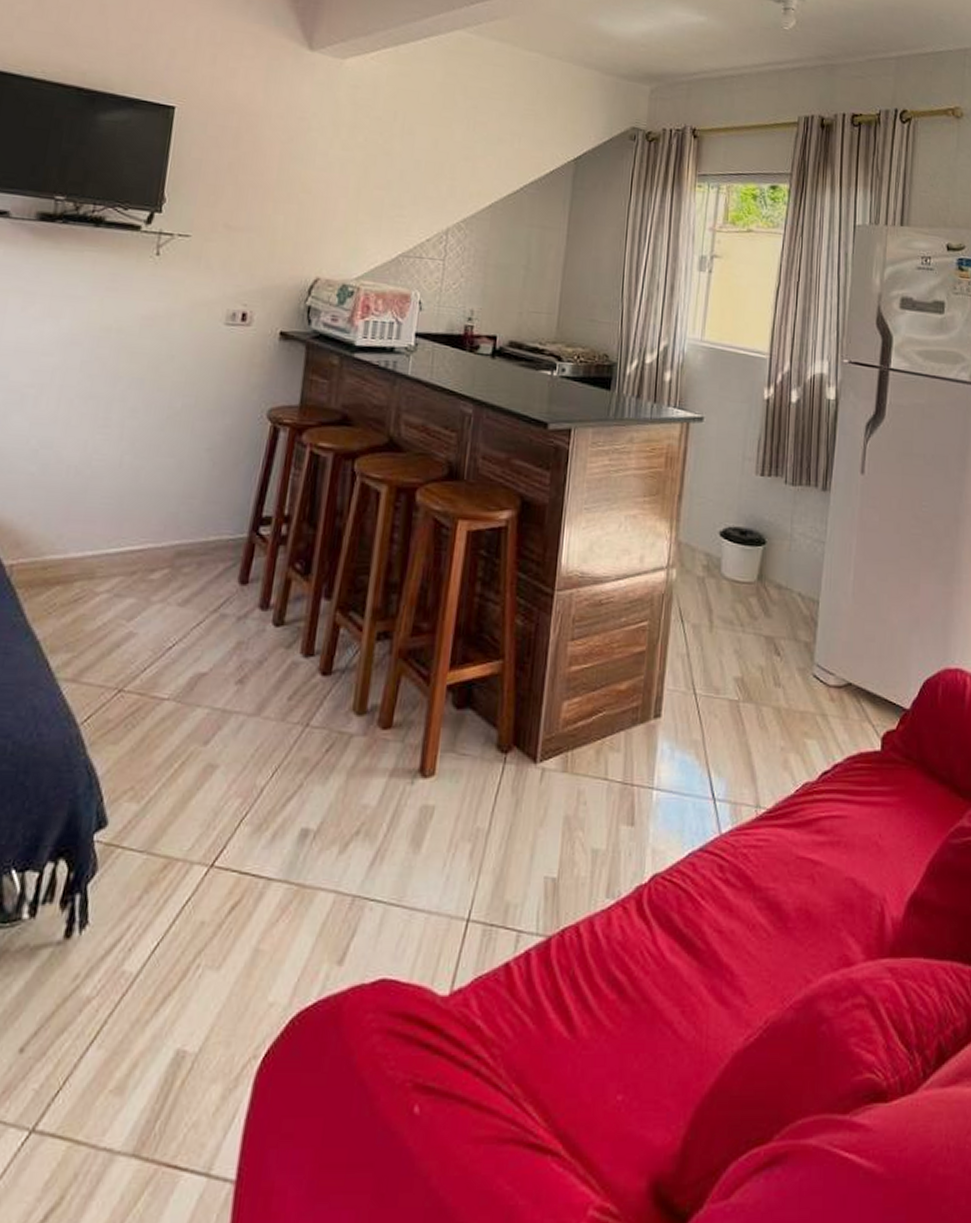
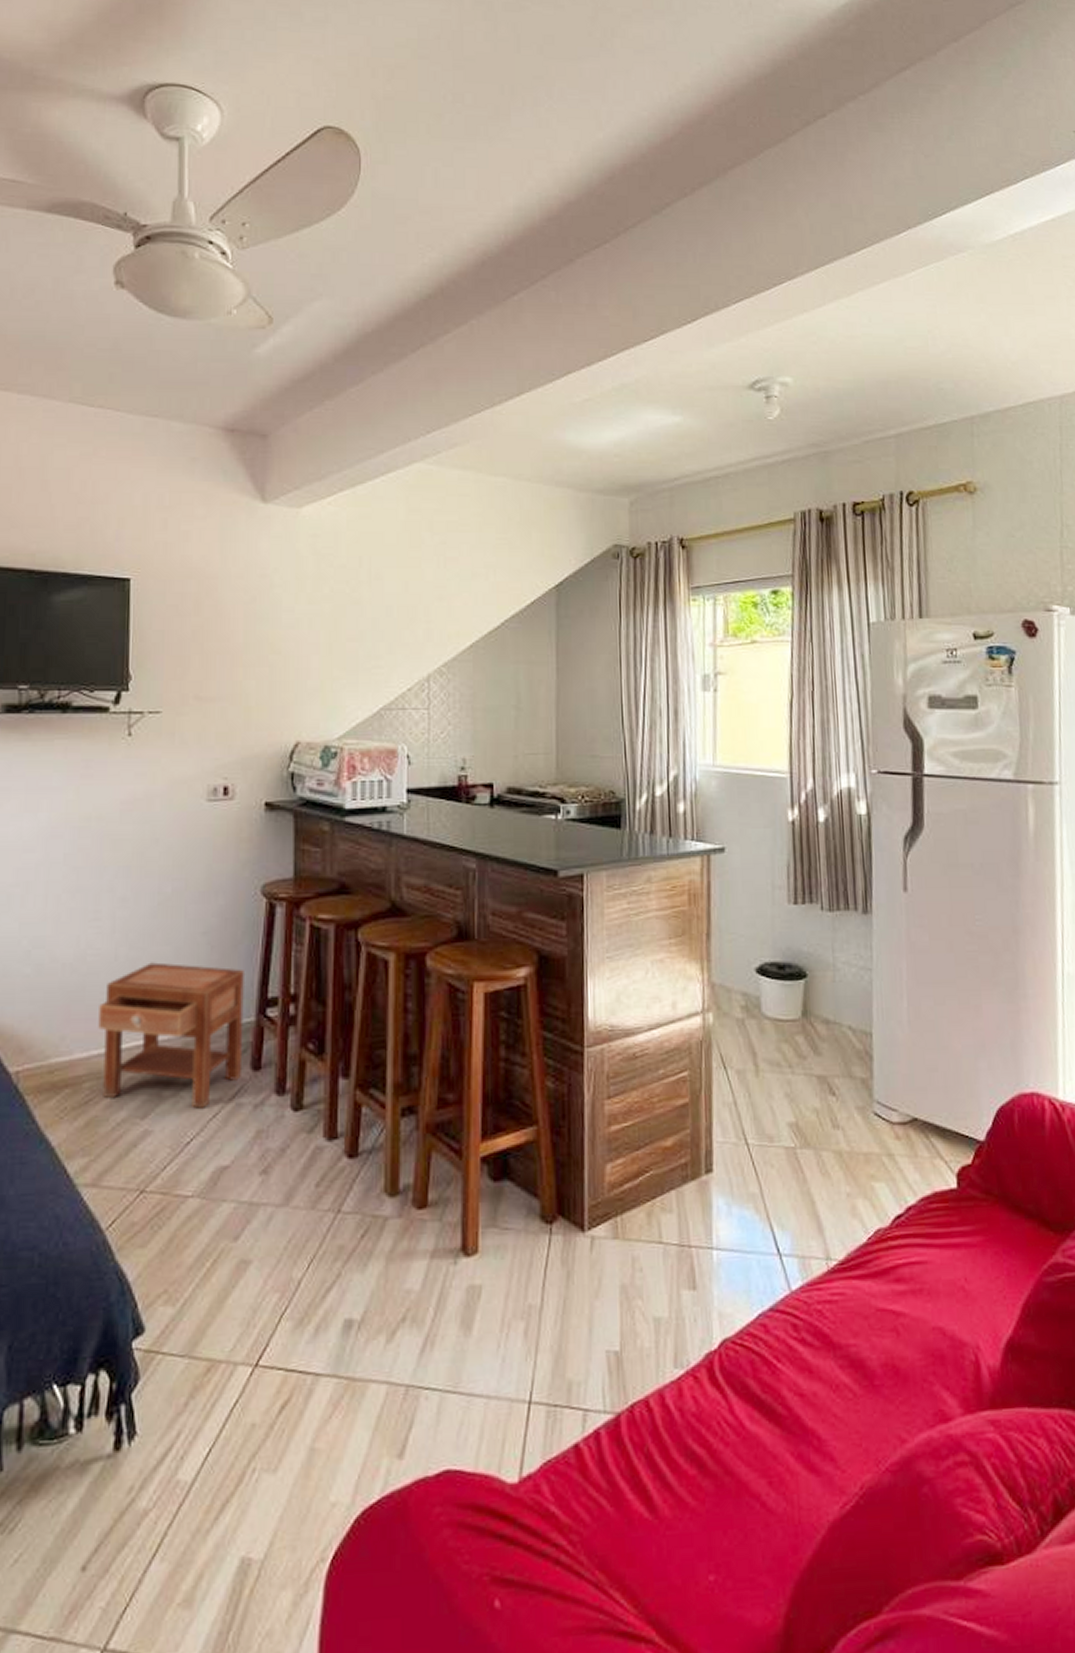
nightstand: none [92,472,244,616] -> present [98,962,246,1109]

